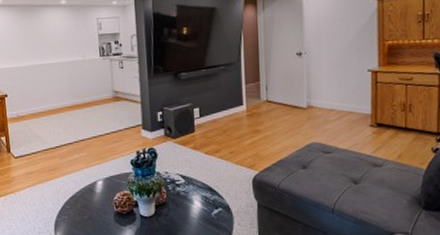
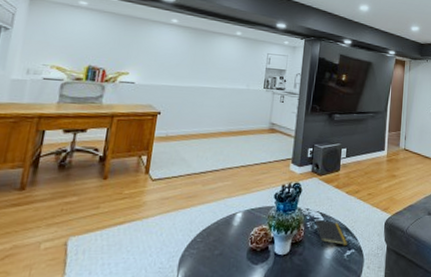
notepad: none [176,181,215,208] -> present [315,219,349,248]

